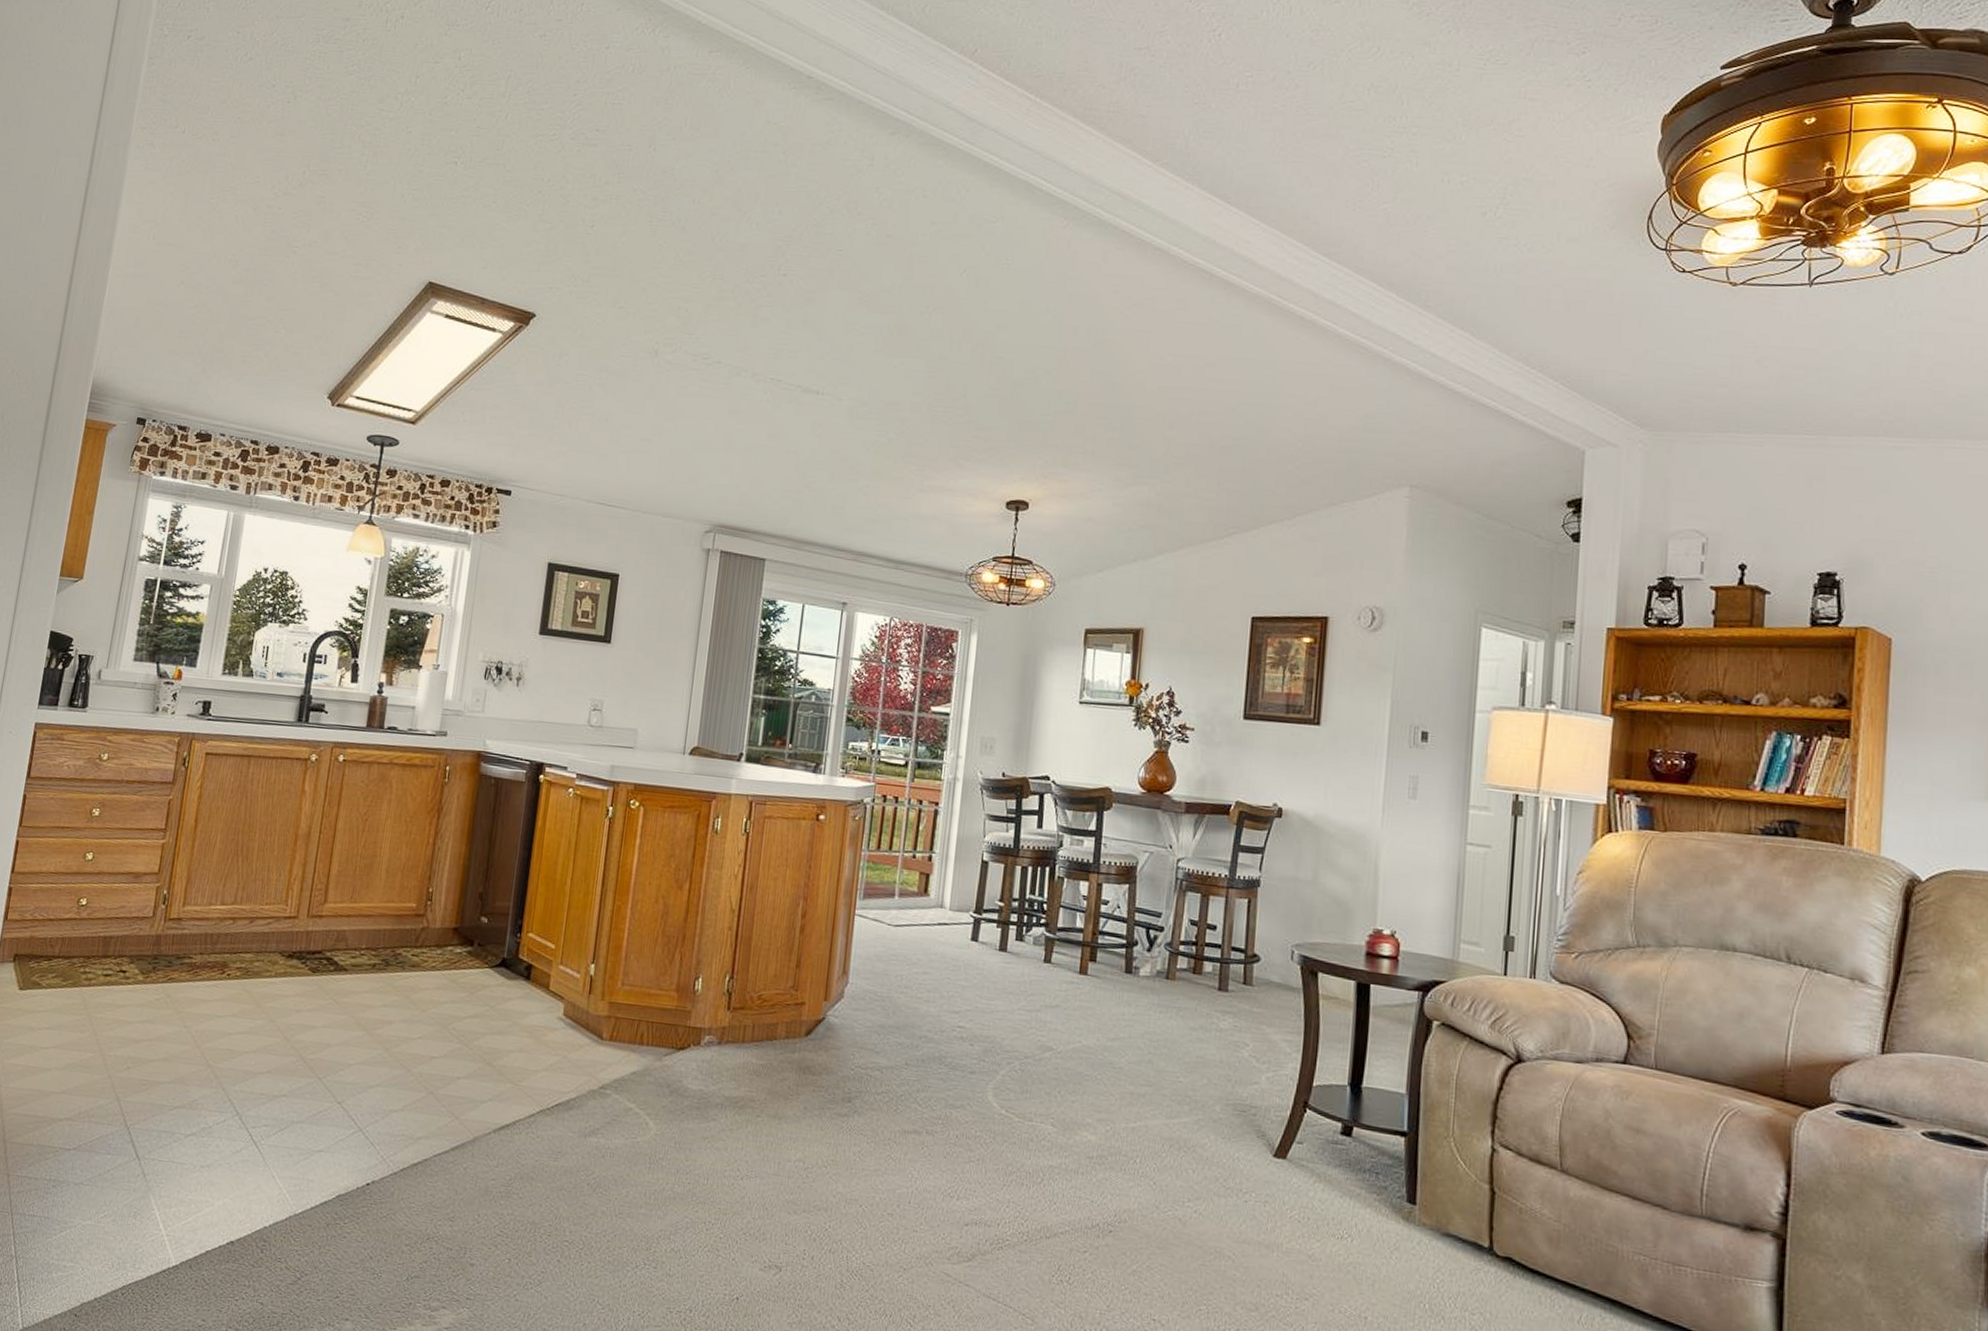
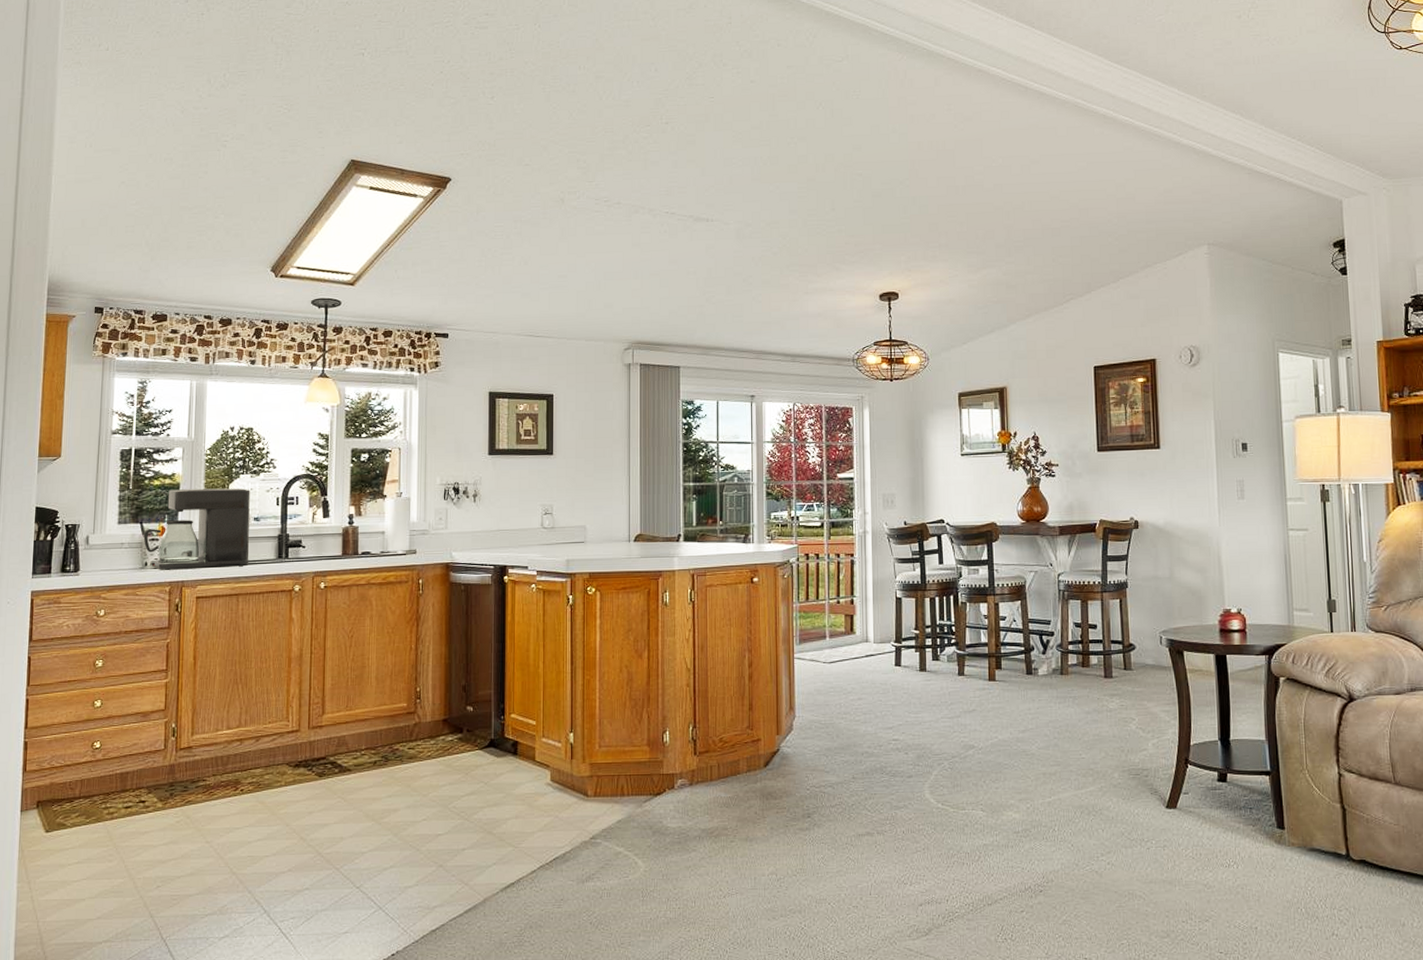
coffee maker: none [158,630,277,727] -> present [143,488,250,571]

